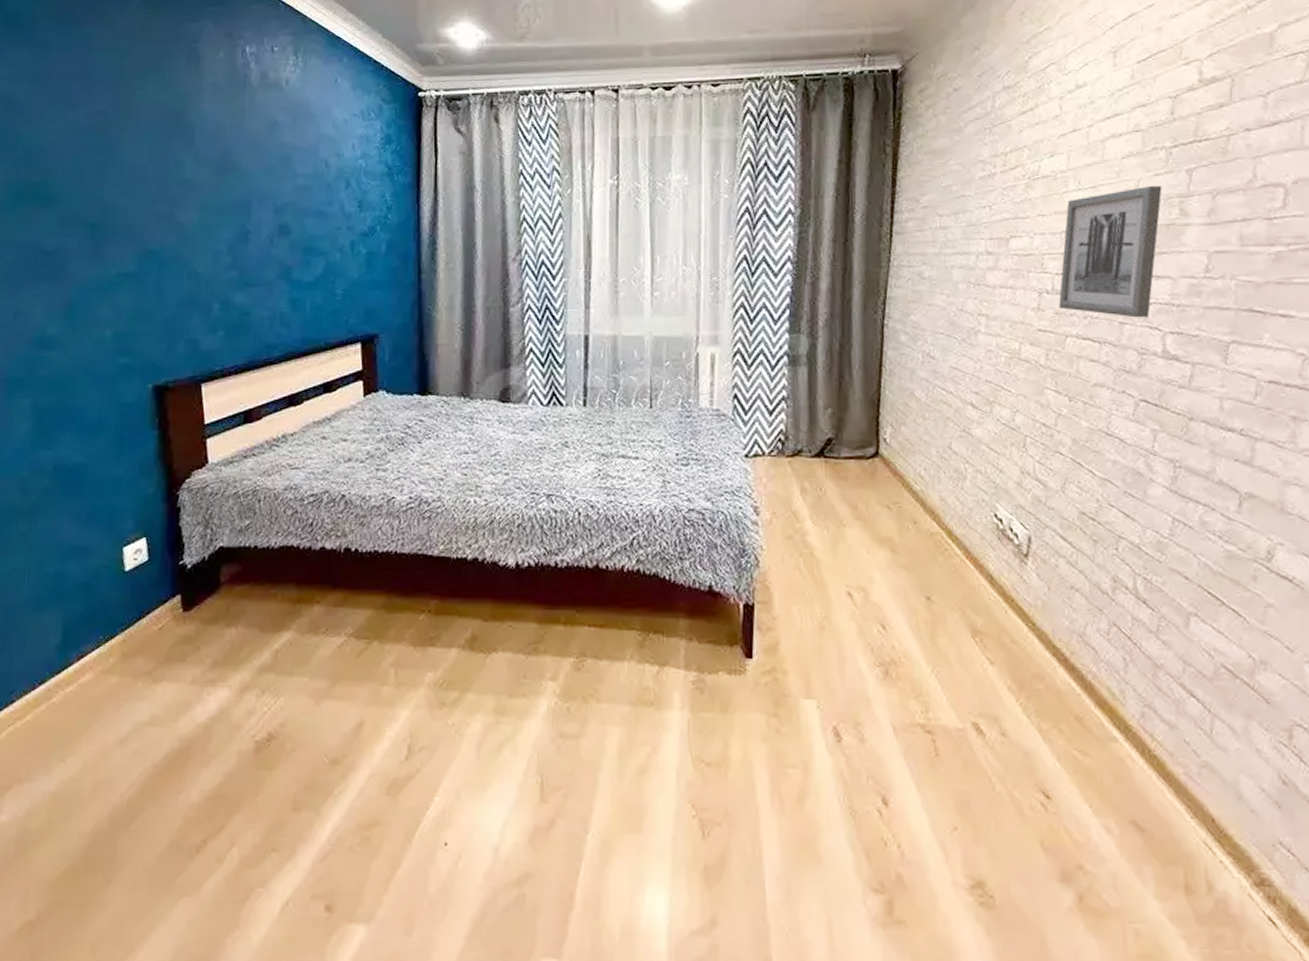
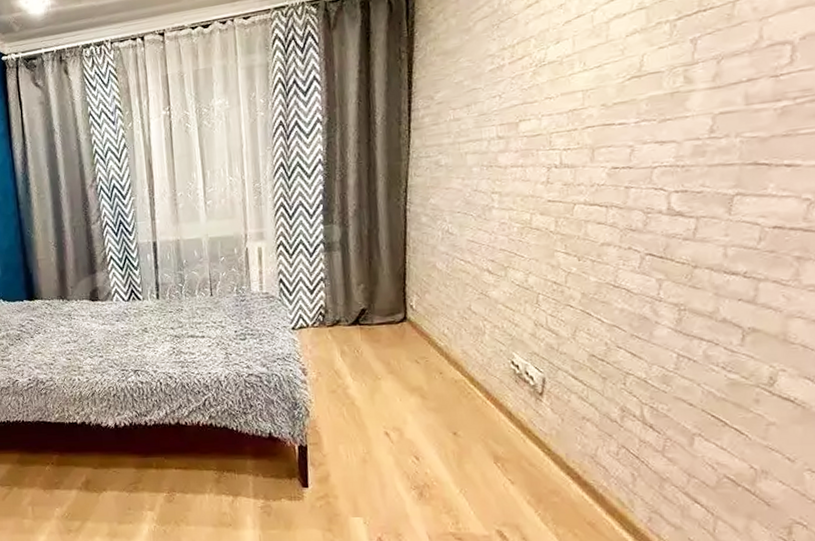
wall art: present [1058,186,1163,318] -> none [566,58,667,182]

